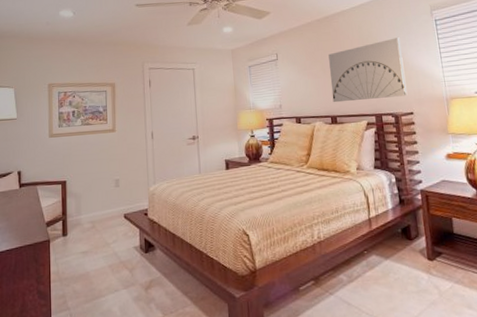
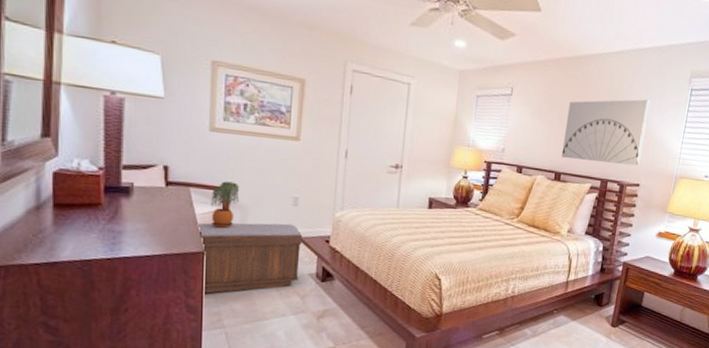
bench: none [42,203,126,278] -> present [196,222,303,294]
potted plant: none [52,175,74,216] -> present [210,181,240,228]

